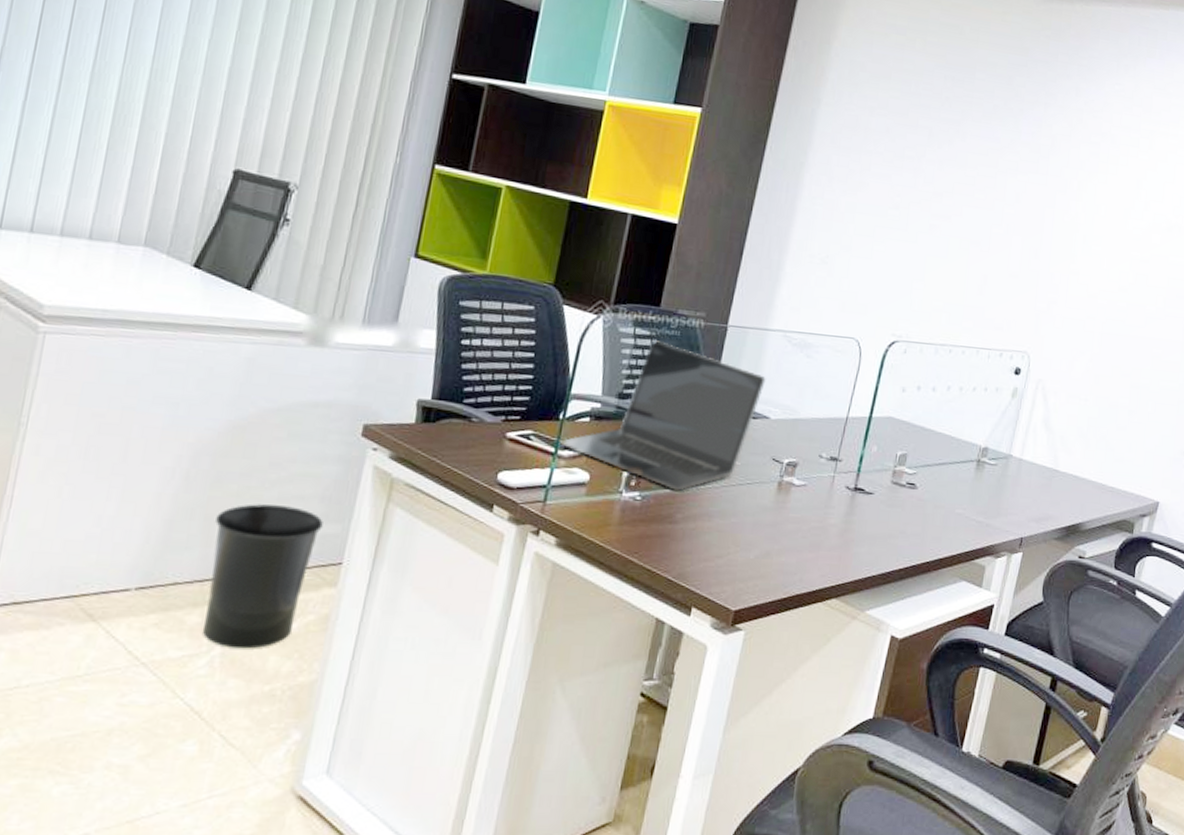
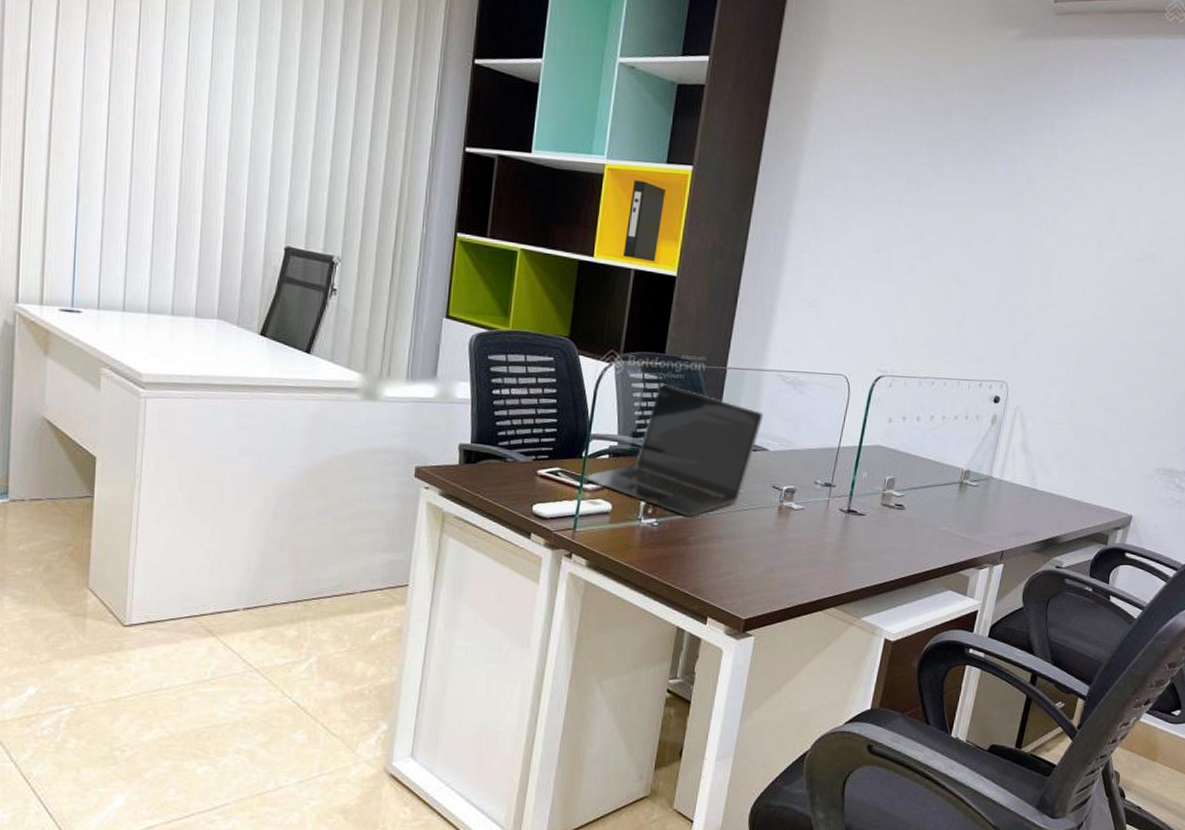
waste bin: present [202,504,323,648] -> none [300,537,389,656]
binder: none [619,119,671,208] -> present [622,180,666,262]

